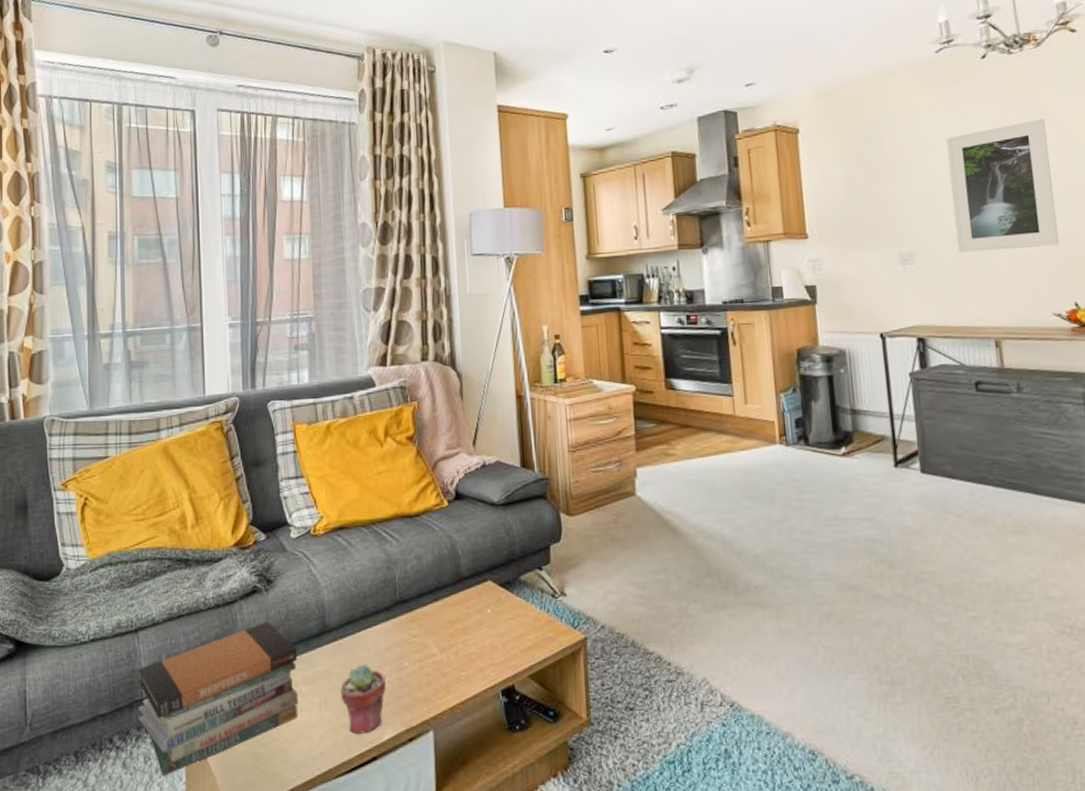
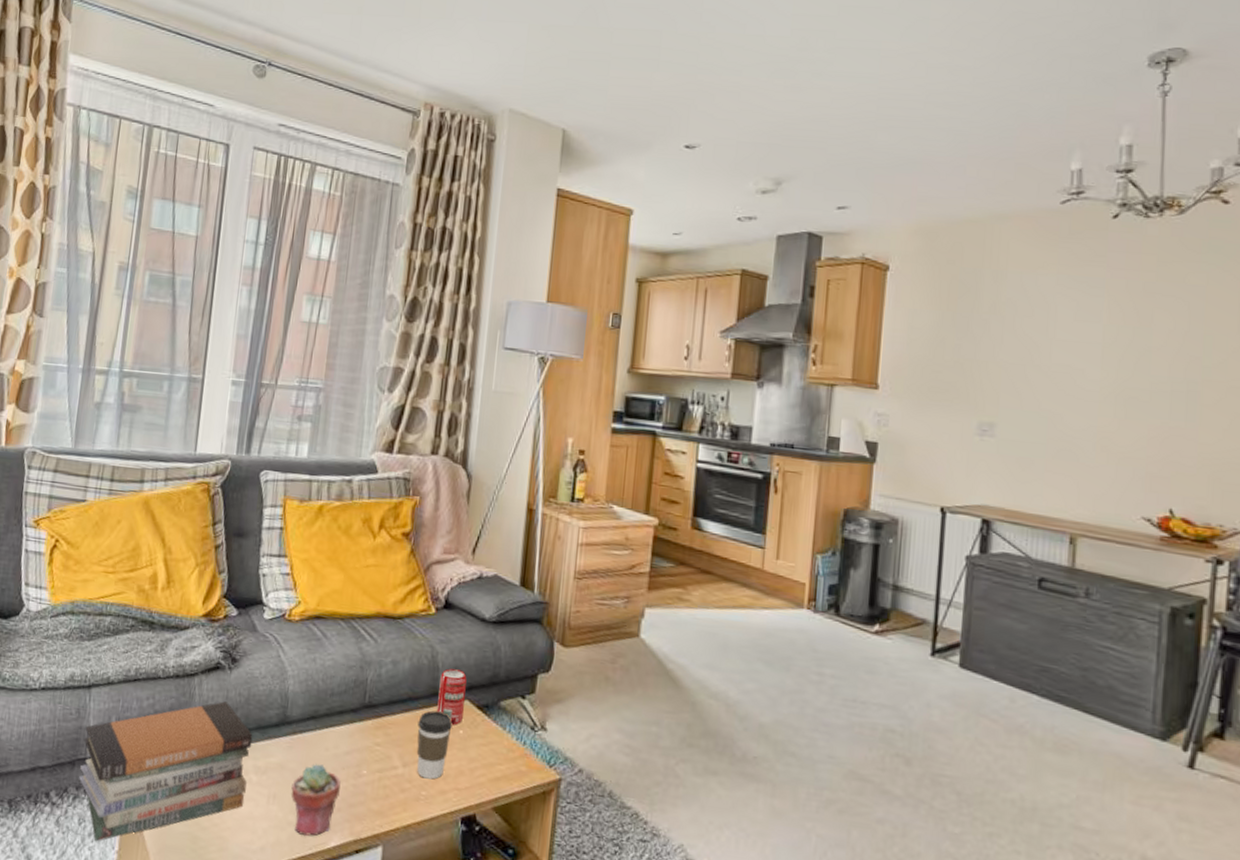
coffee cup: none [448,595,480,660] -> present [416,710,453,780]
beverage can: none [462,554,488,606] -> present [437,668,467,725]
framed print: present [946,118,1060,253] -> none [1045,296,1174,442]

